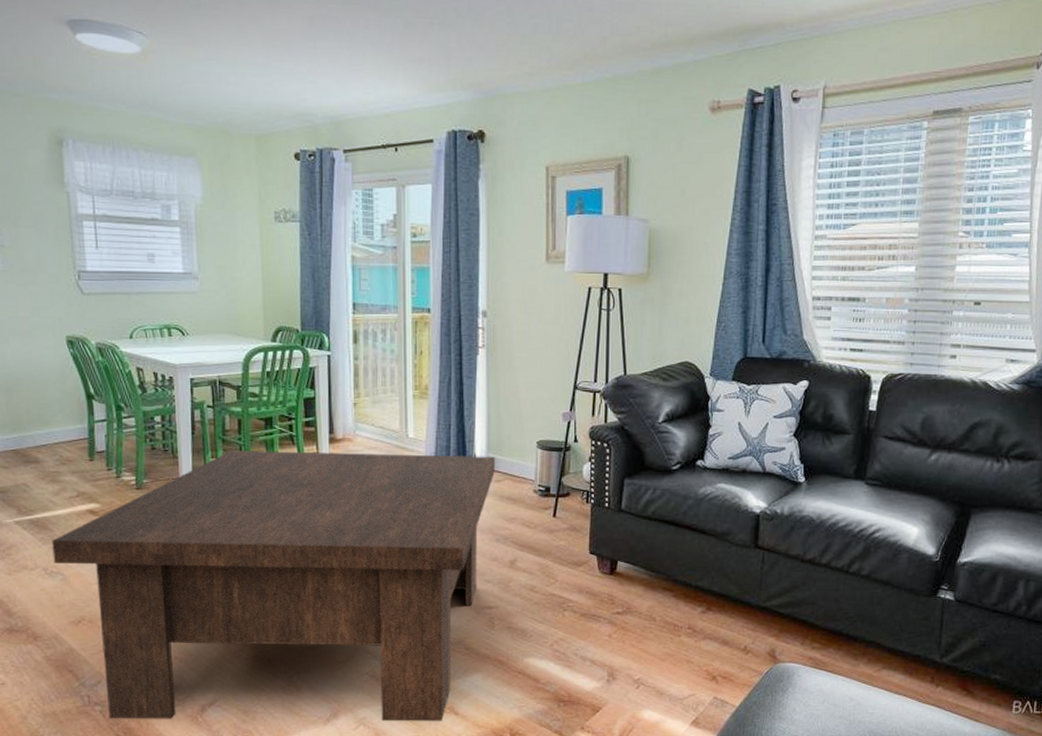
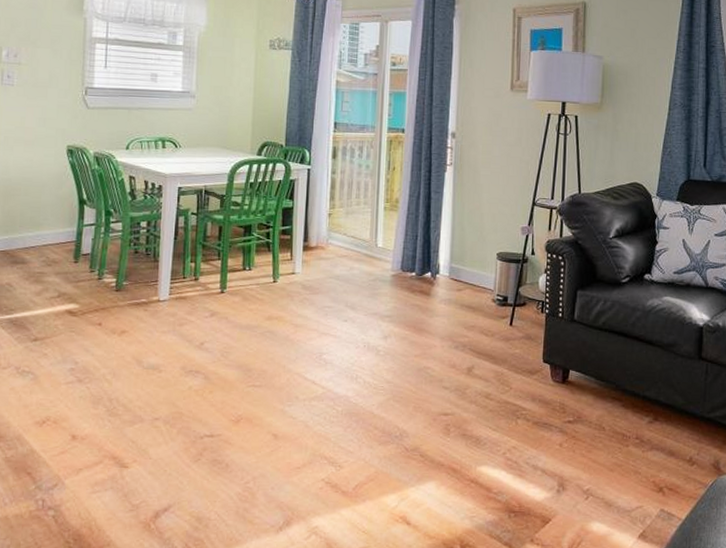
coffee table: present [52,451,495,722] -> none [26,256,457,532]

